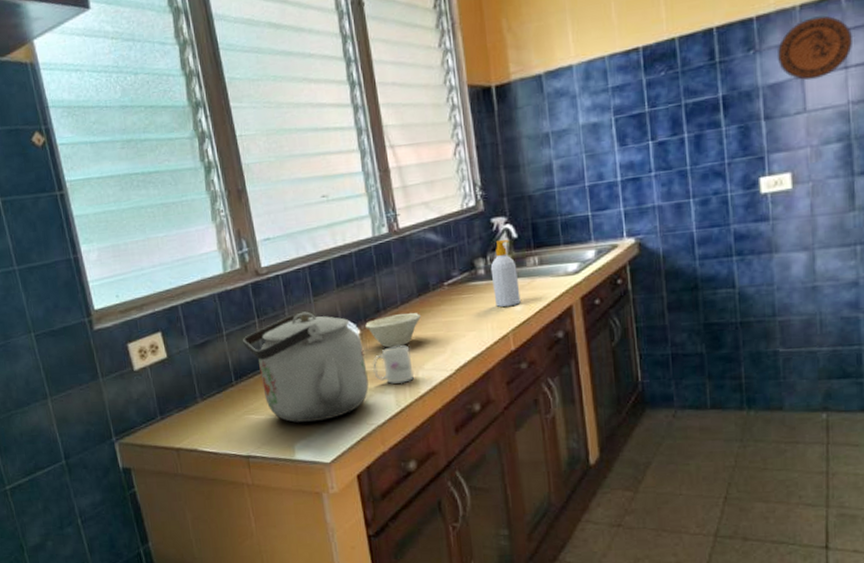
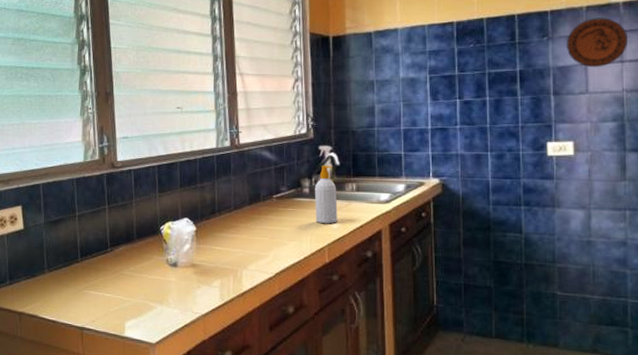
kettle: present [243,311,369,423] -> none [92,204,198,304]
bowl: present [365,312,422,348] -> none [201,217,251,247]
mug: present [372,345,415,385] -> none [202,245,239,280]

